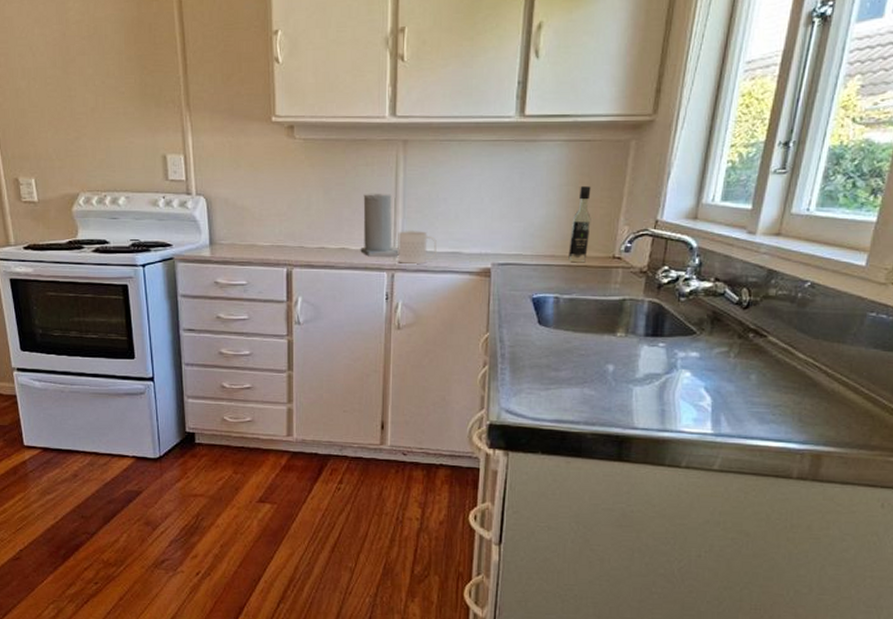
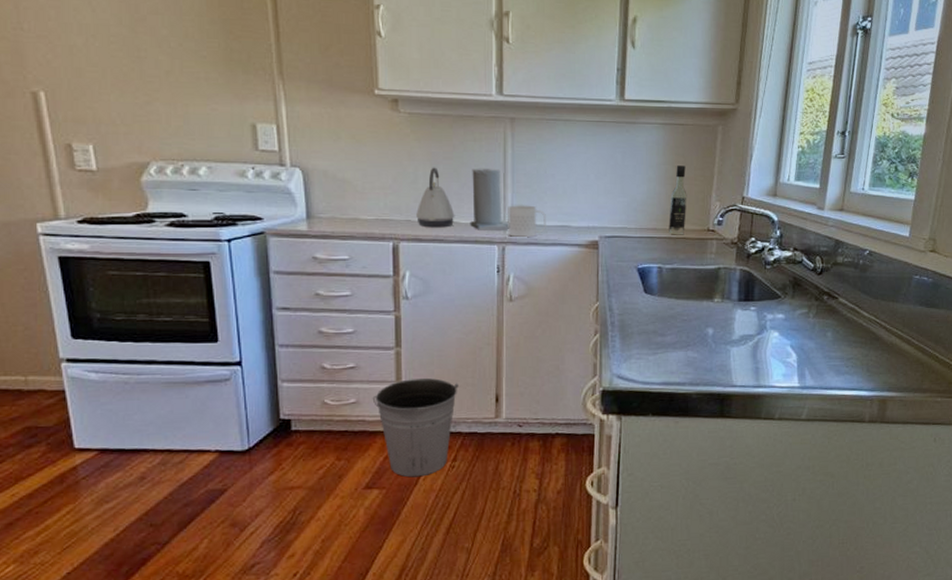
bucket: none [266,402,346,496] -> present [372,378,458,478]
kettle: none [308,193,346,254] -> present [415,167,455,228]

